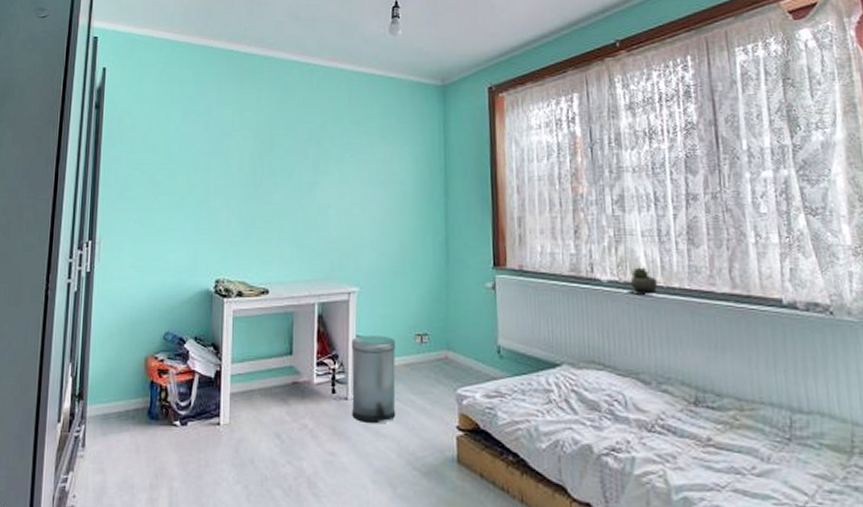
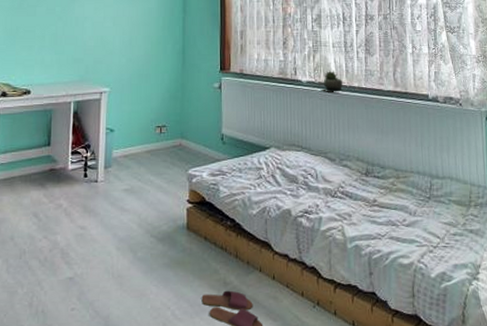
pedal bin: present [351,335,396,424] -> none [101,128,140,201]

